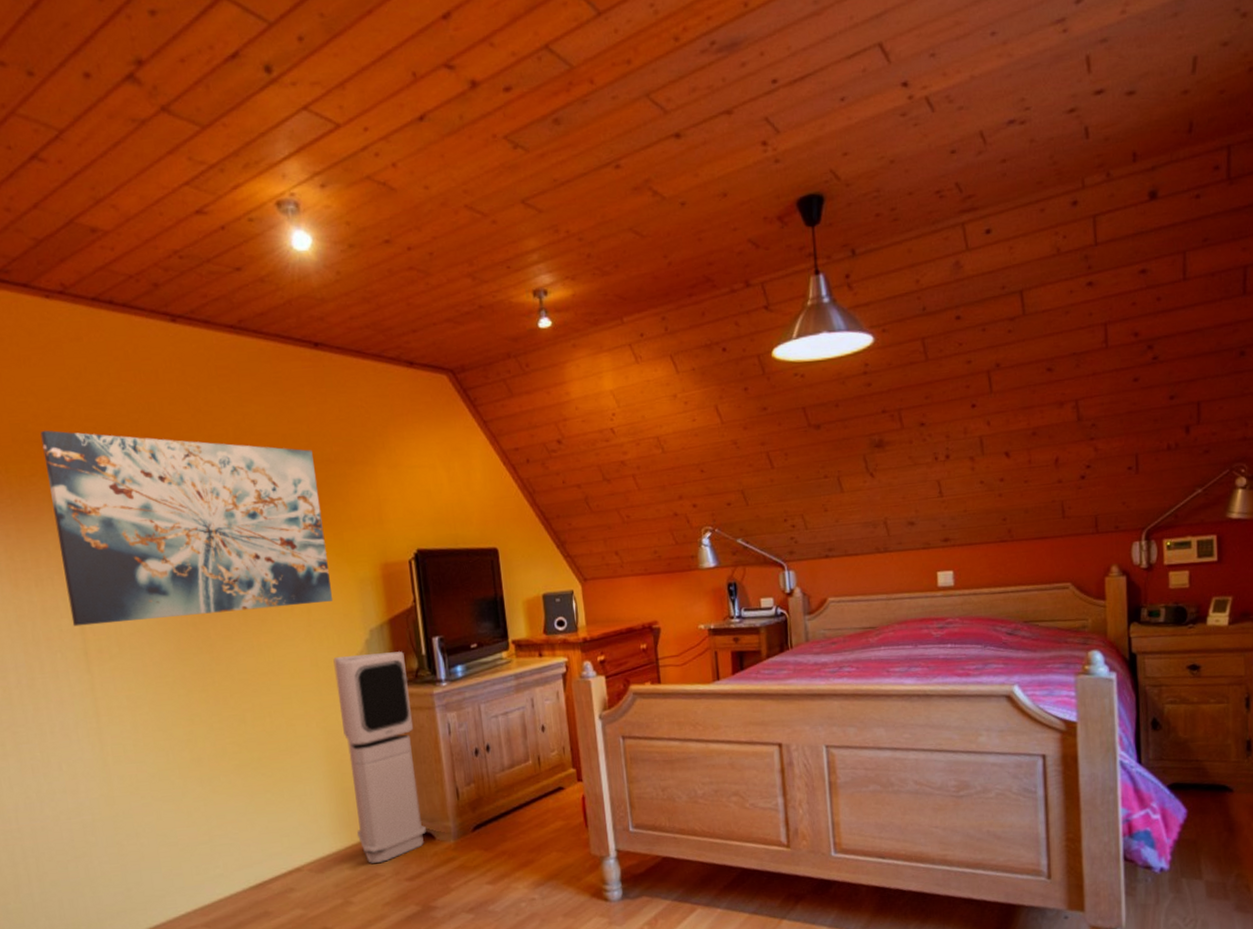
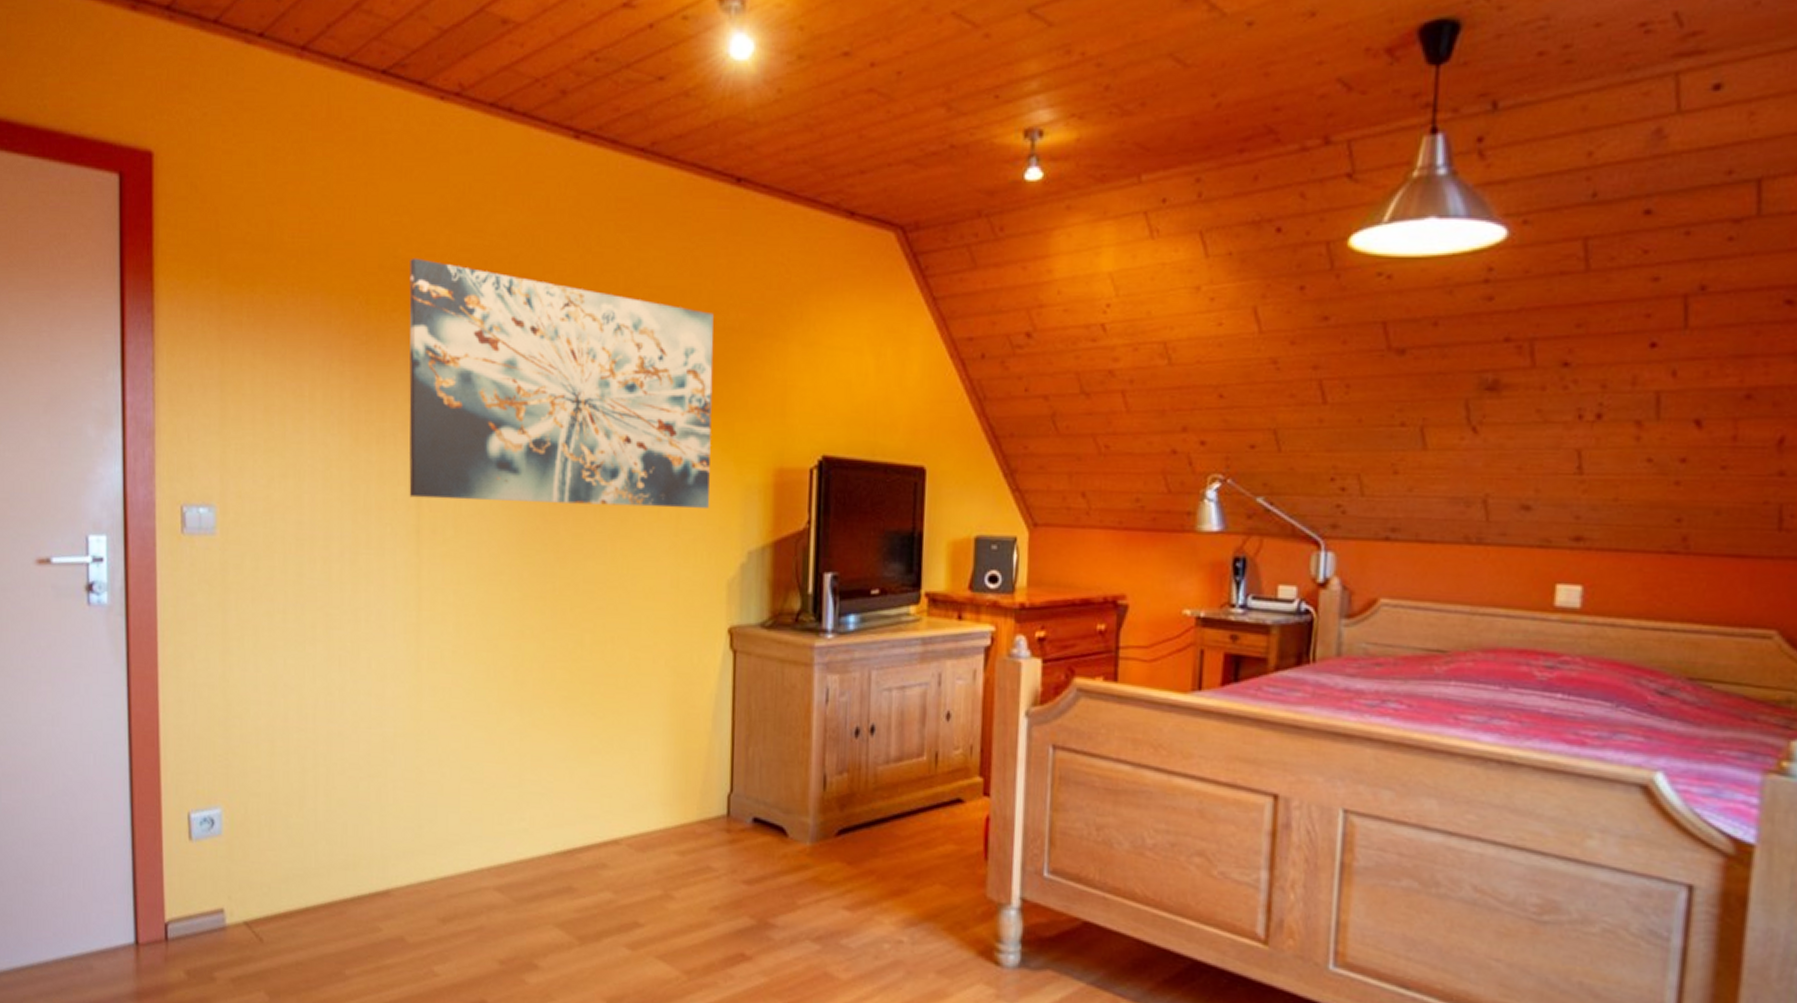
air purifier: present [333,650,427,863] -> none [693,580,786,854]

